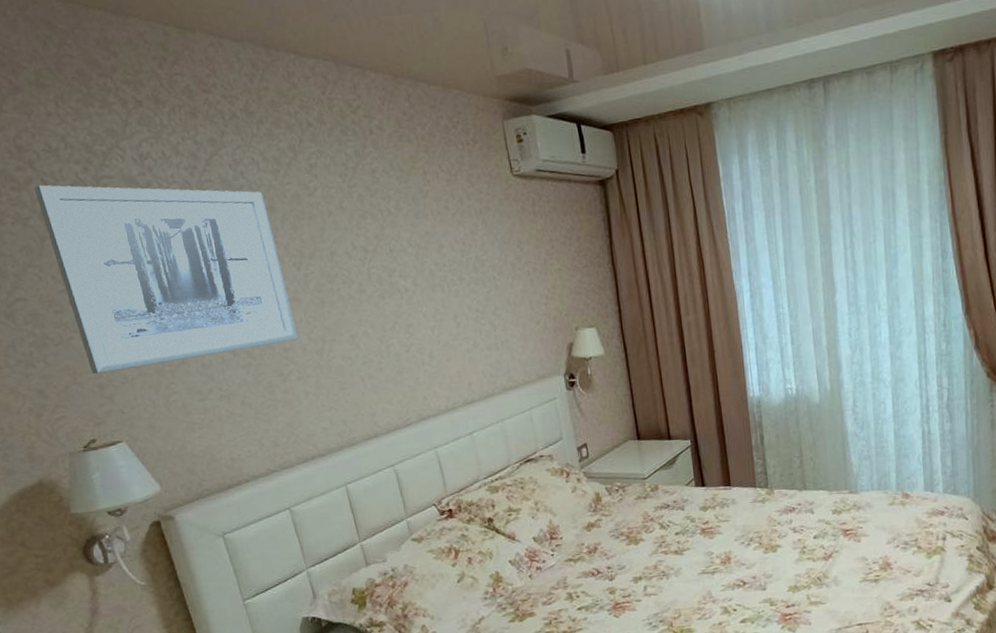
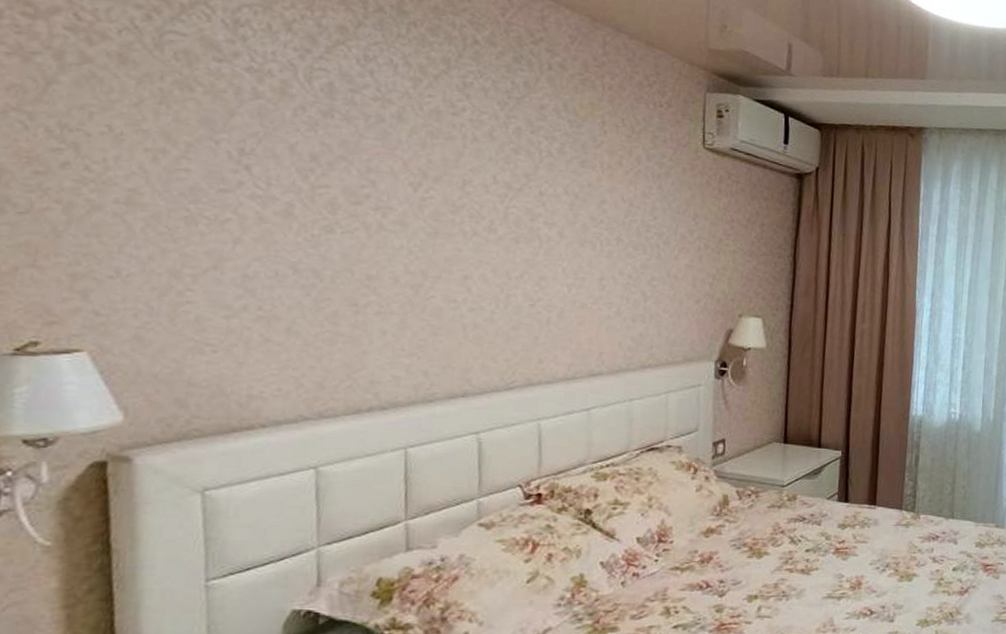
wall art: present [33,185,299,374] -> none [58,18,393,269]

